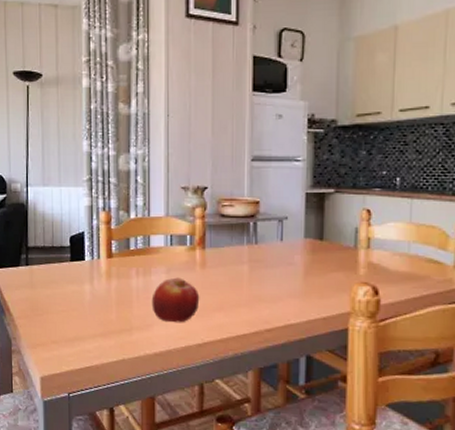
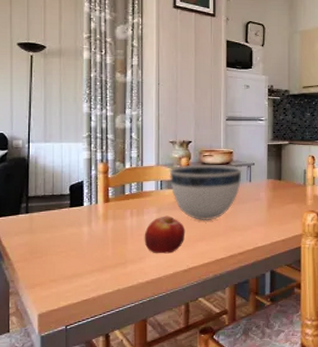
bowl: none [180,216,271,287] -> present [169,164,242,221]

